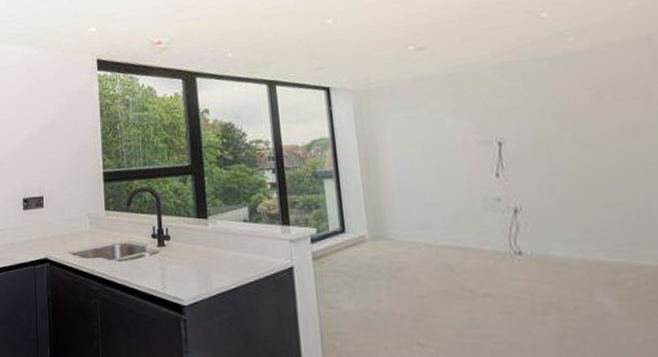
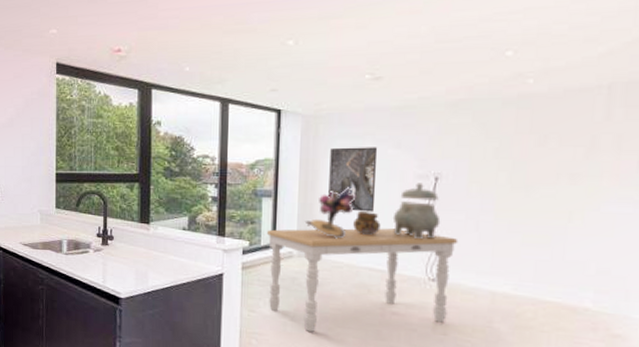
dining table: none [334,200,543,325] -> present [267,228,459,332]
bouquet: none [372,159,422,217] -> present [304,186,356,239]
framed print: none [386,117,443,186] -> present [328,147,378,212]
ceramic pot: none [423,184,453,210] -> present [353,210,381,235]
vessel: none [463,149,514,209] -> present [392,183,441,239]

